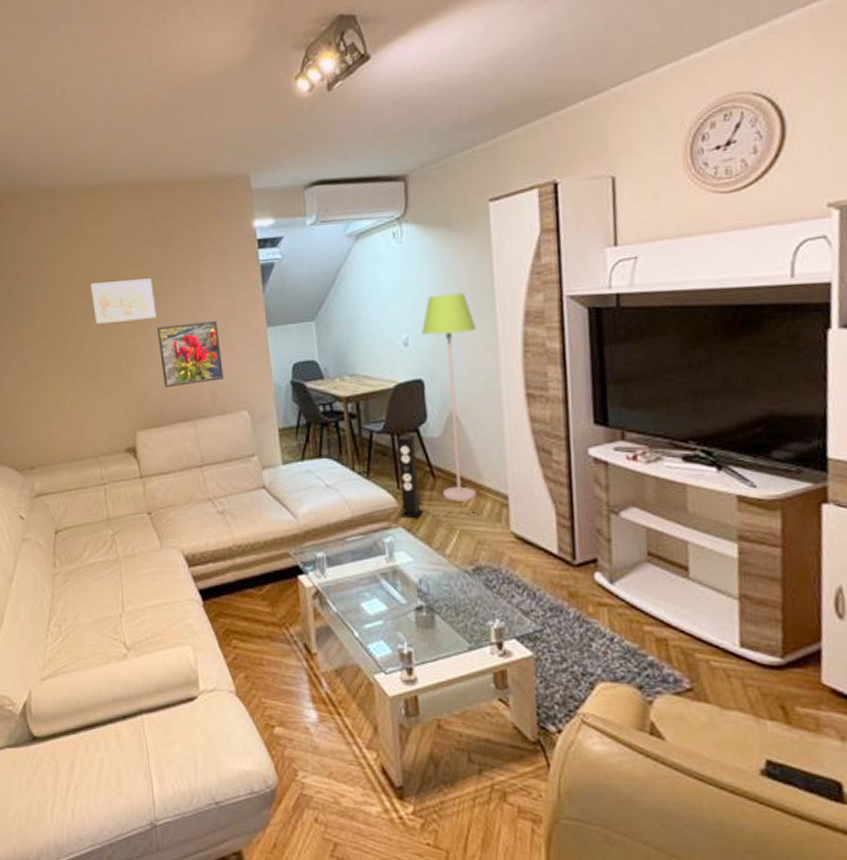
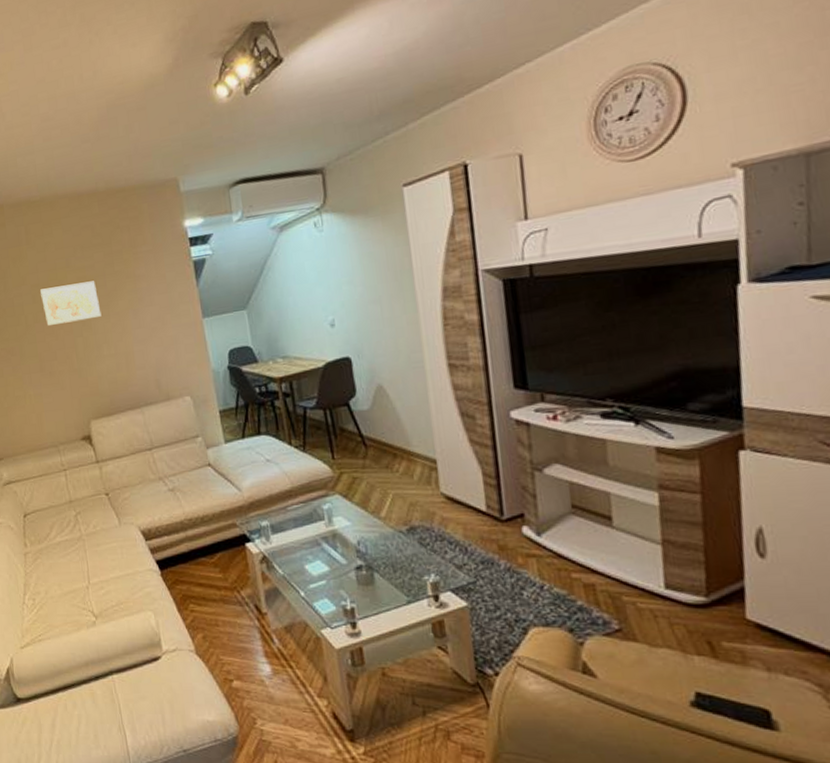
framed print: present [157,320,224,388] -> none [103,315,166,380]
speaker: present [397,434,478,519] -> none [329,408,409,486]
floor lamp: present [422,292,477,501] -> none [346,274,407,468]

